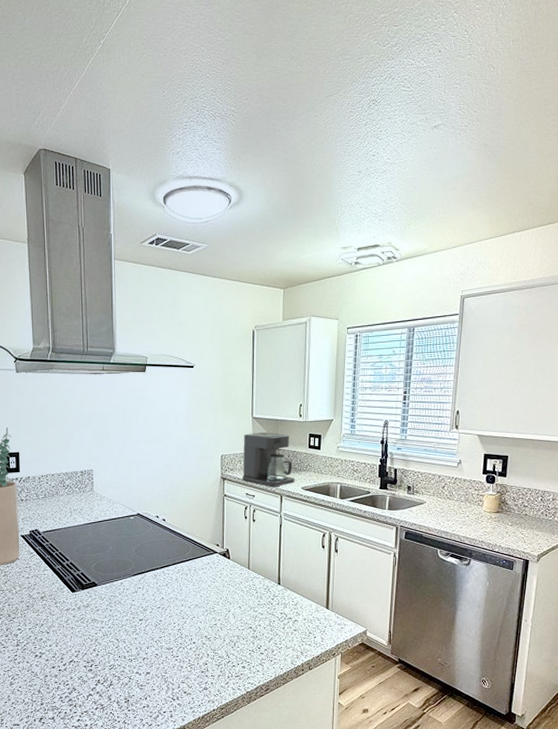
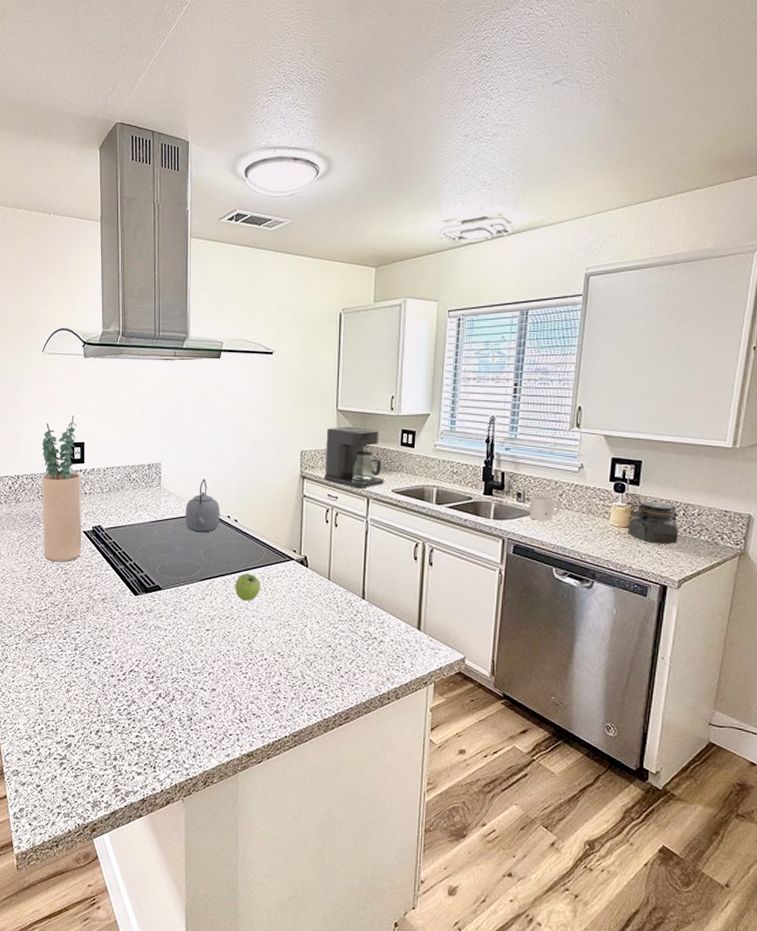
teakettle: none [117,482,150,532] -> present [185,478,220,533]
fruit: none [165,567,188,592] -> present [235,573,260,601]
mug: none [418,487,443,510] -> present [529,495,561,522]
jar: none [497,489,538,526] -> present [628,500,680,545]

